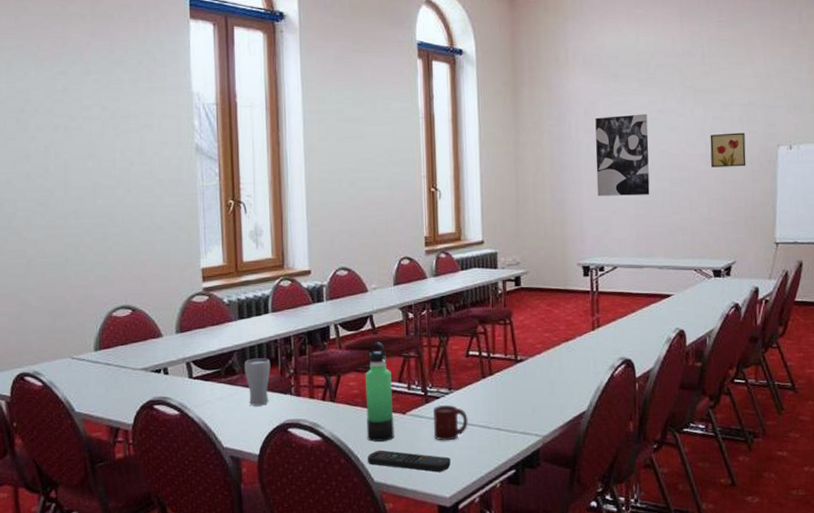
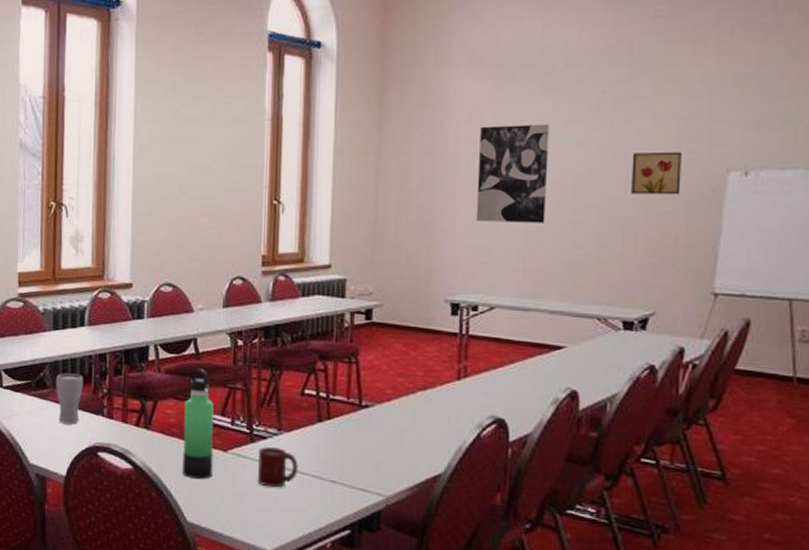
remote control: present [368,450,451,472] -> none [181,487,275,522]

